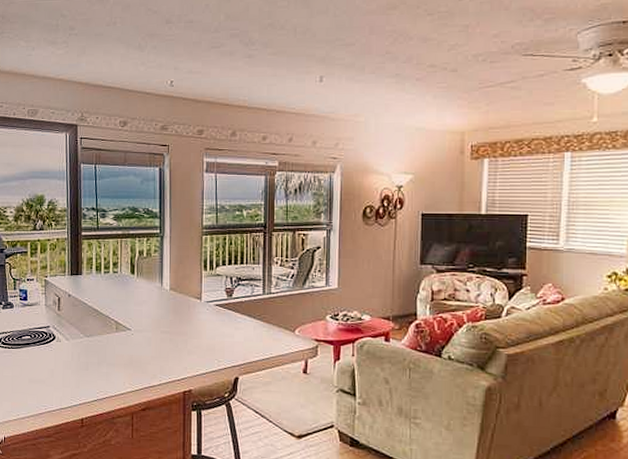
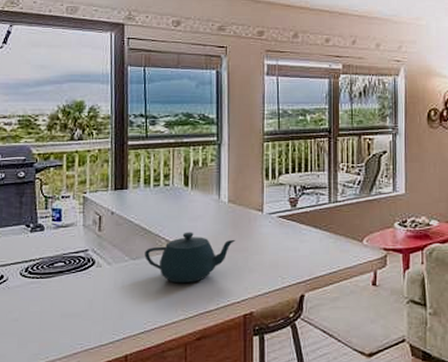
teapot: none [97,315,176,361] -> present [145,232,236,284]

